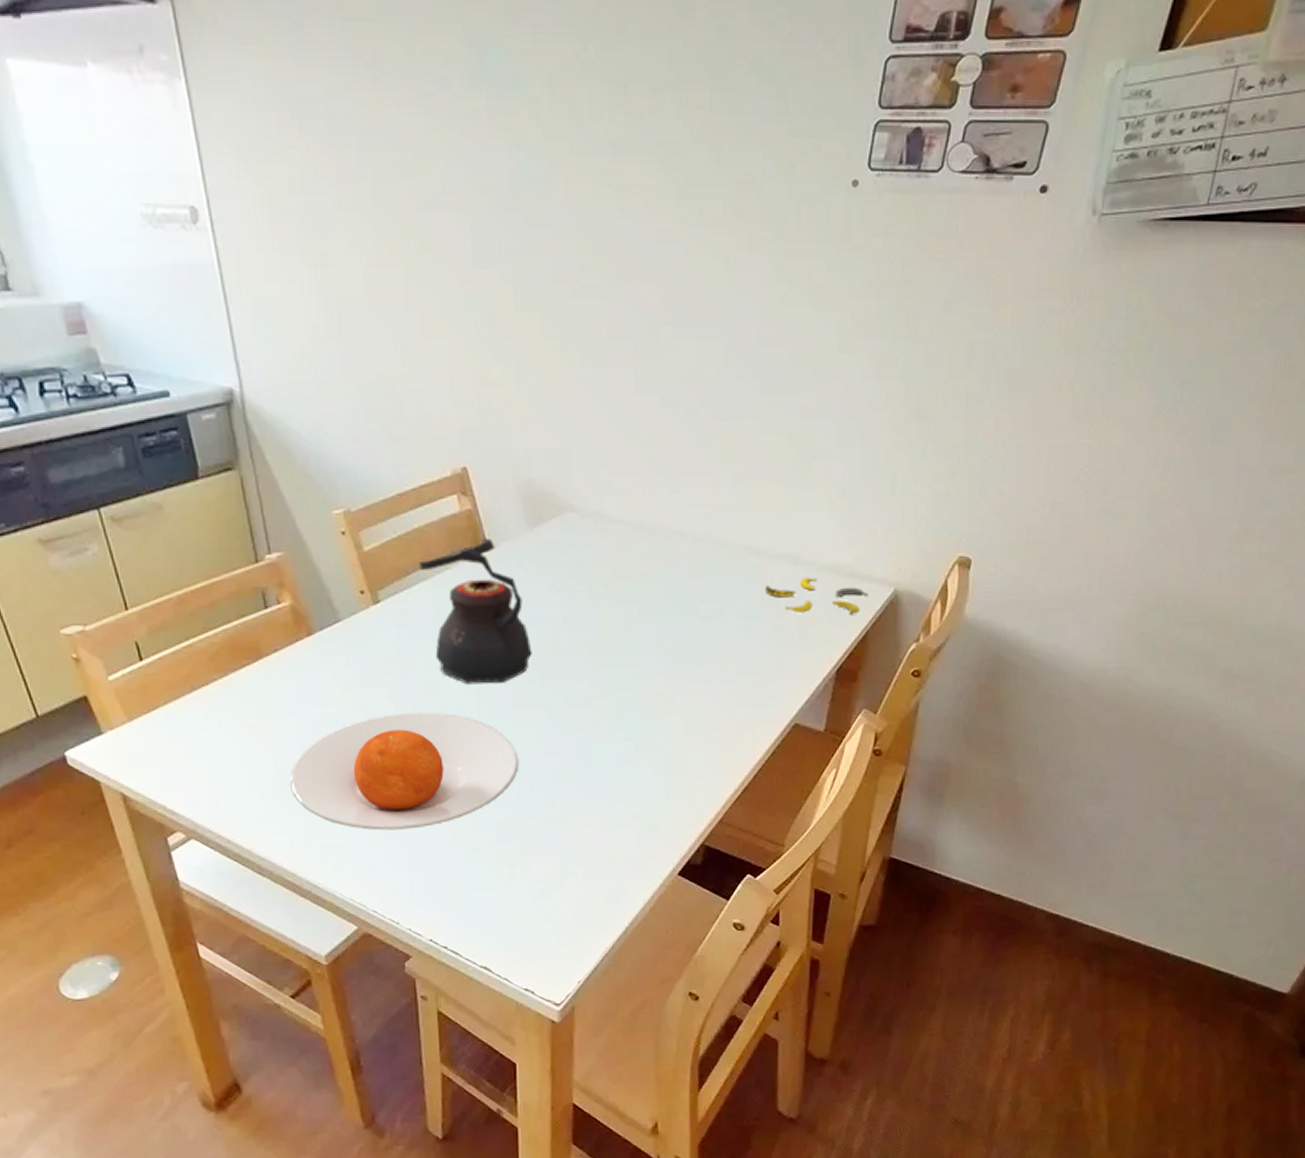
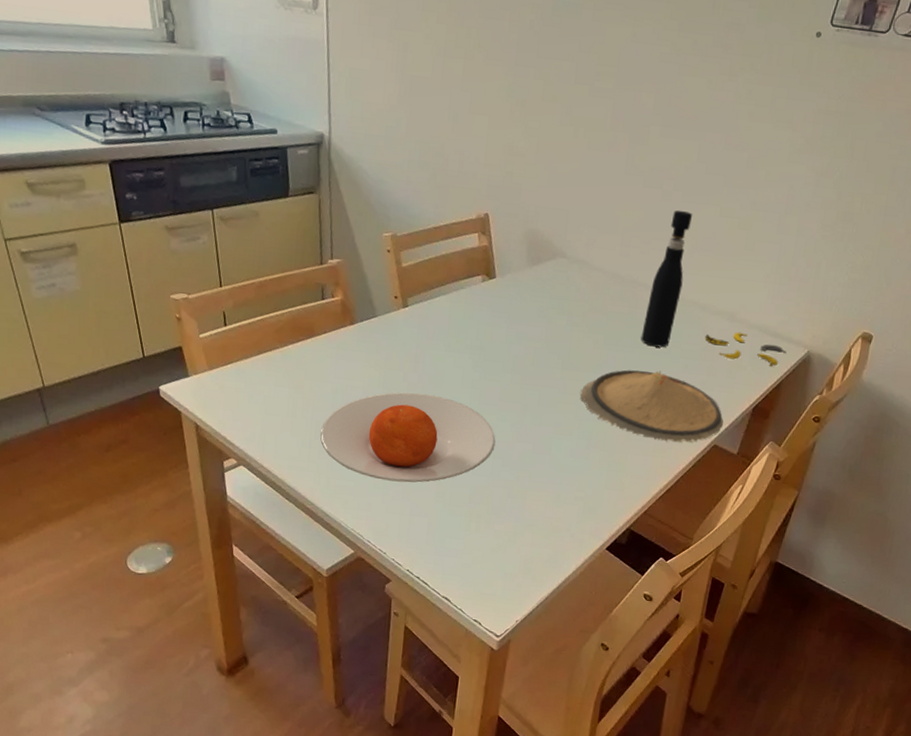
teapot: present [419,538,532,685] -> none [441,268,518,381]
plate: none [618,640,802,729] -> present [580,369,723,443]
pepper grinder: none [684,431,729,611] -> present [641,210,693,348]

